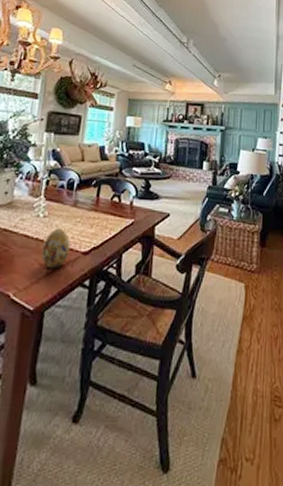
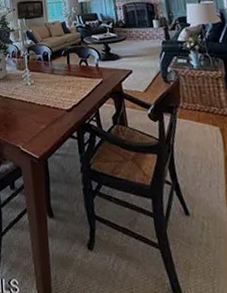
decorative egg: present [41,228,71,269] -> none [35,92,57,125]

